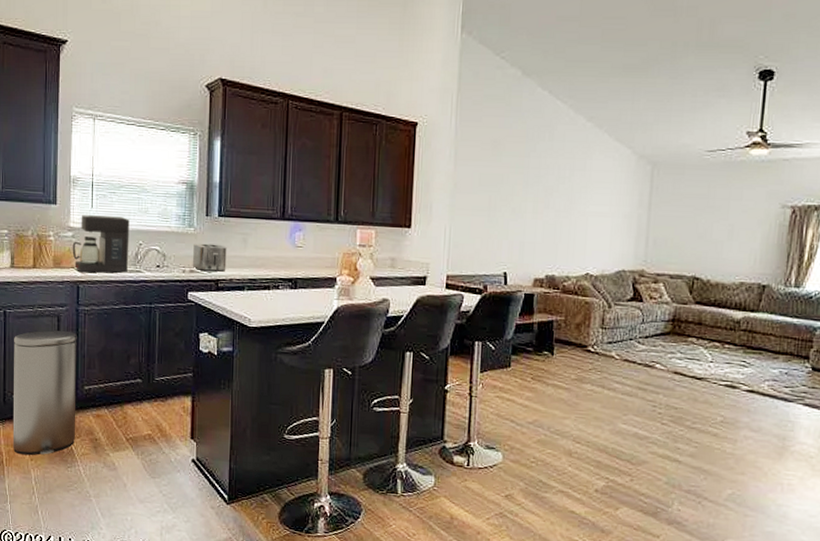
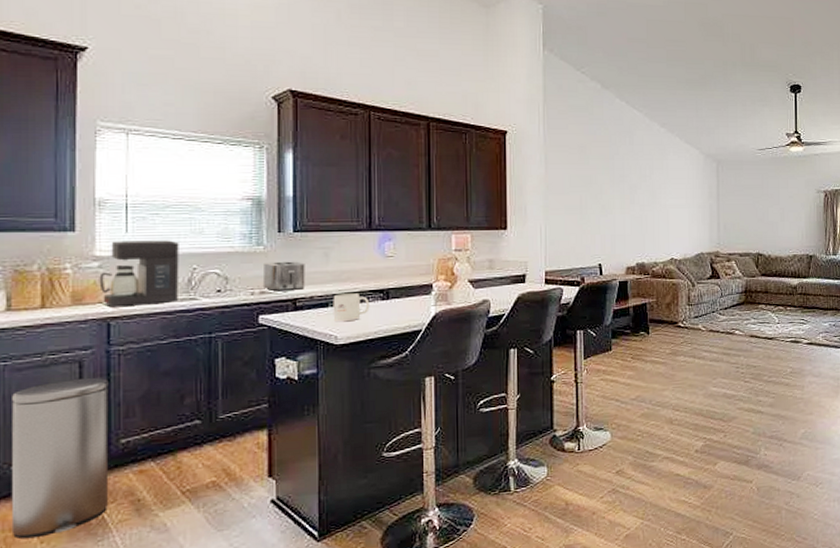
mug: none [248,279,280,307] -> present [333,293,370,322]

